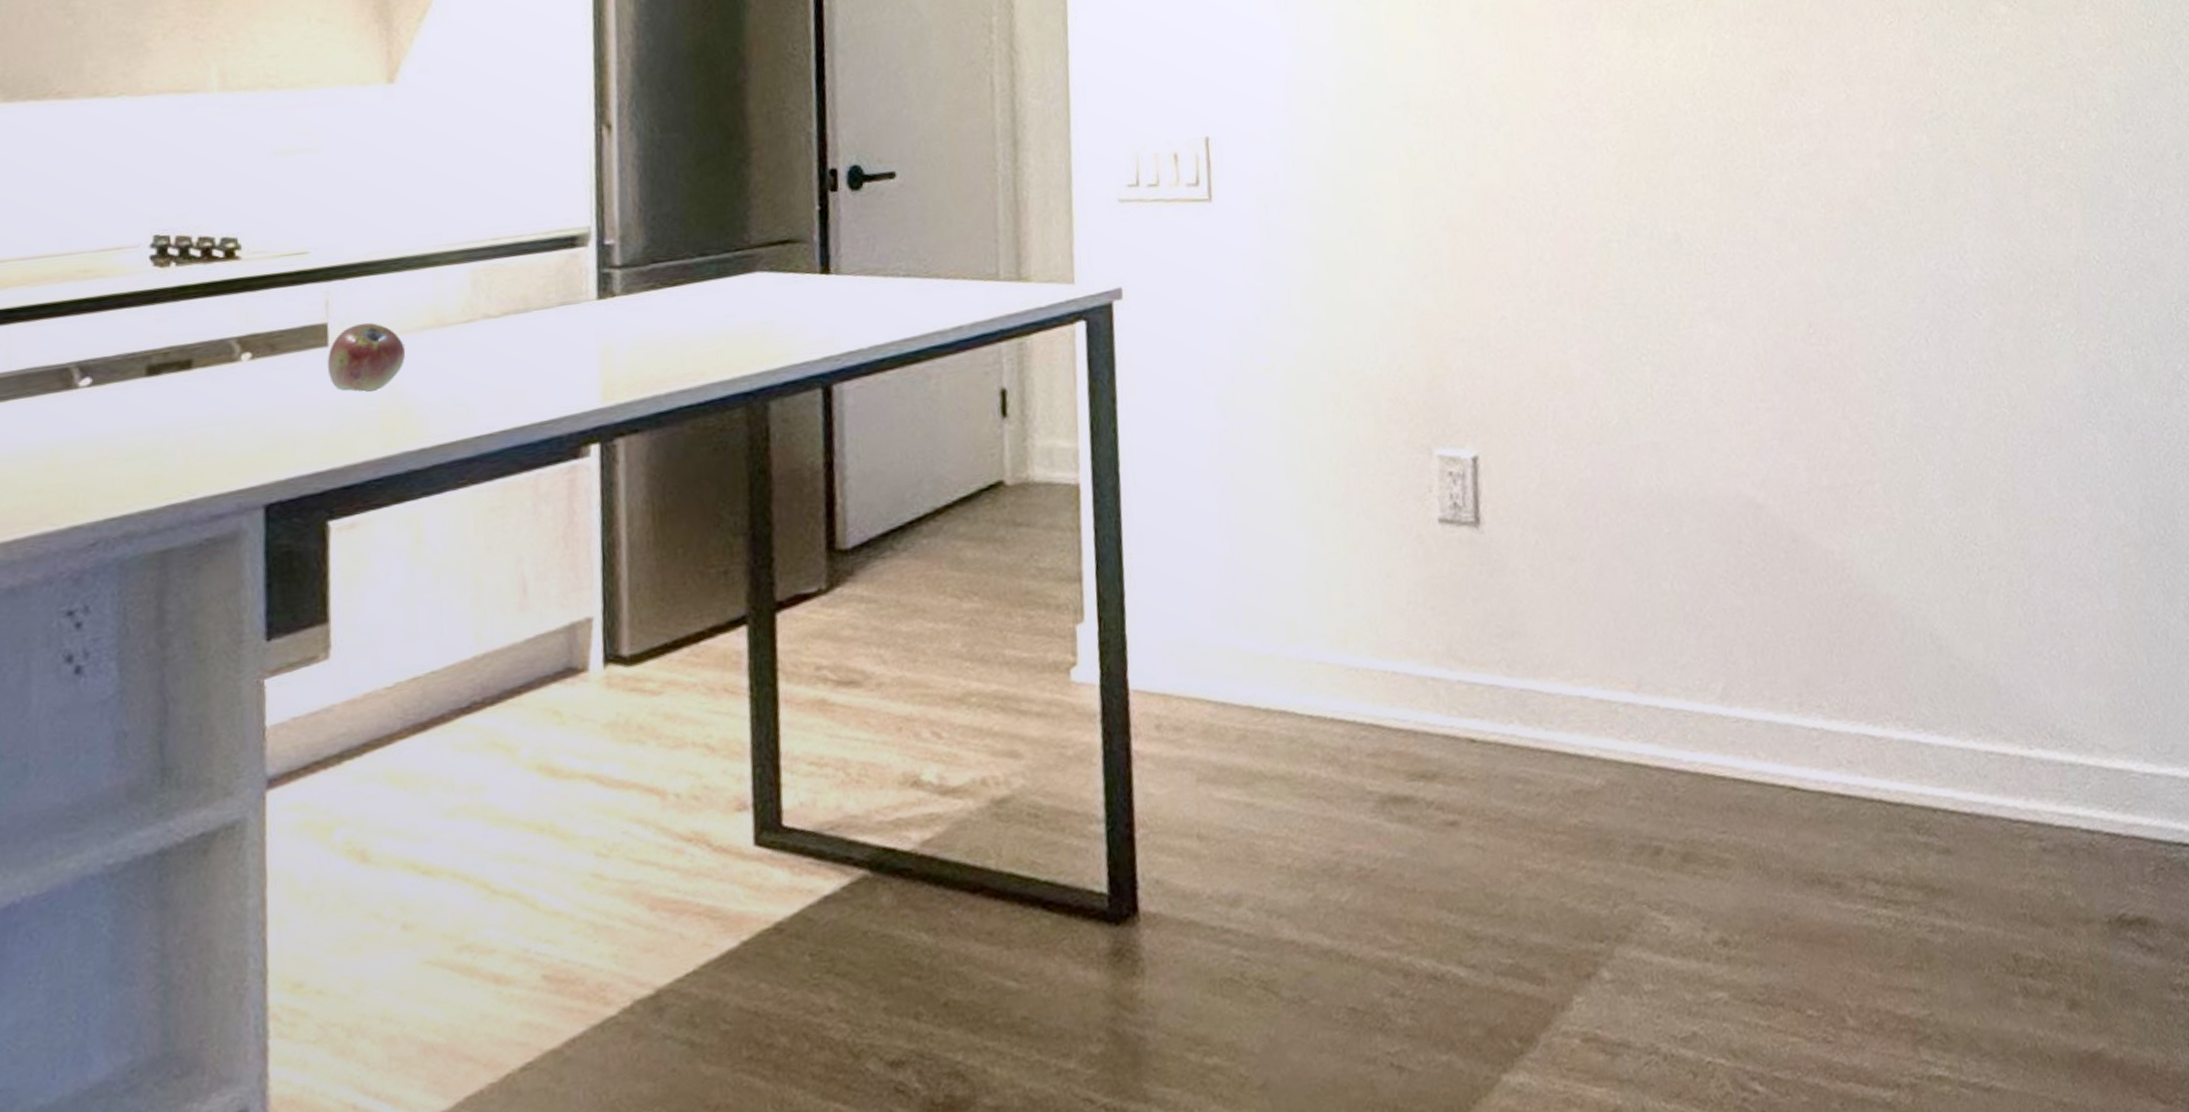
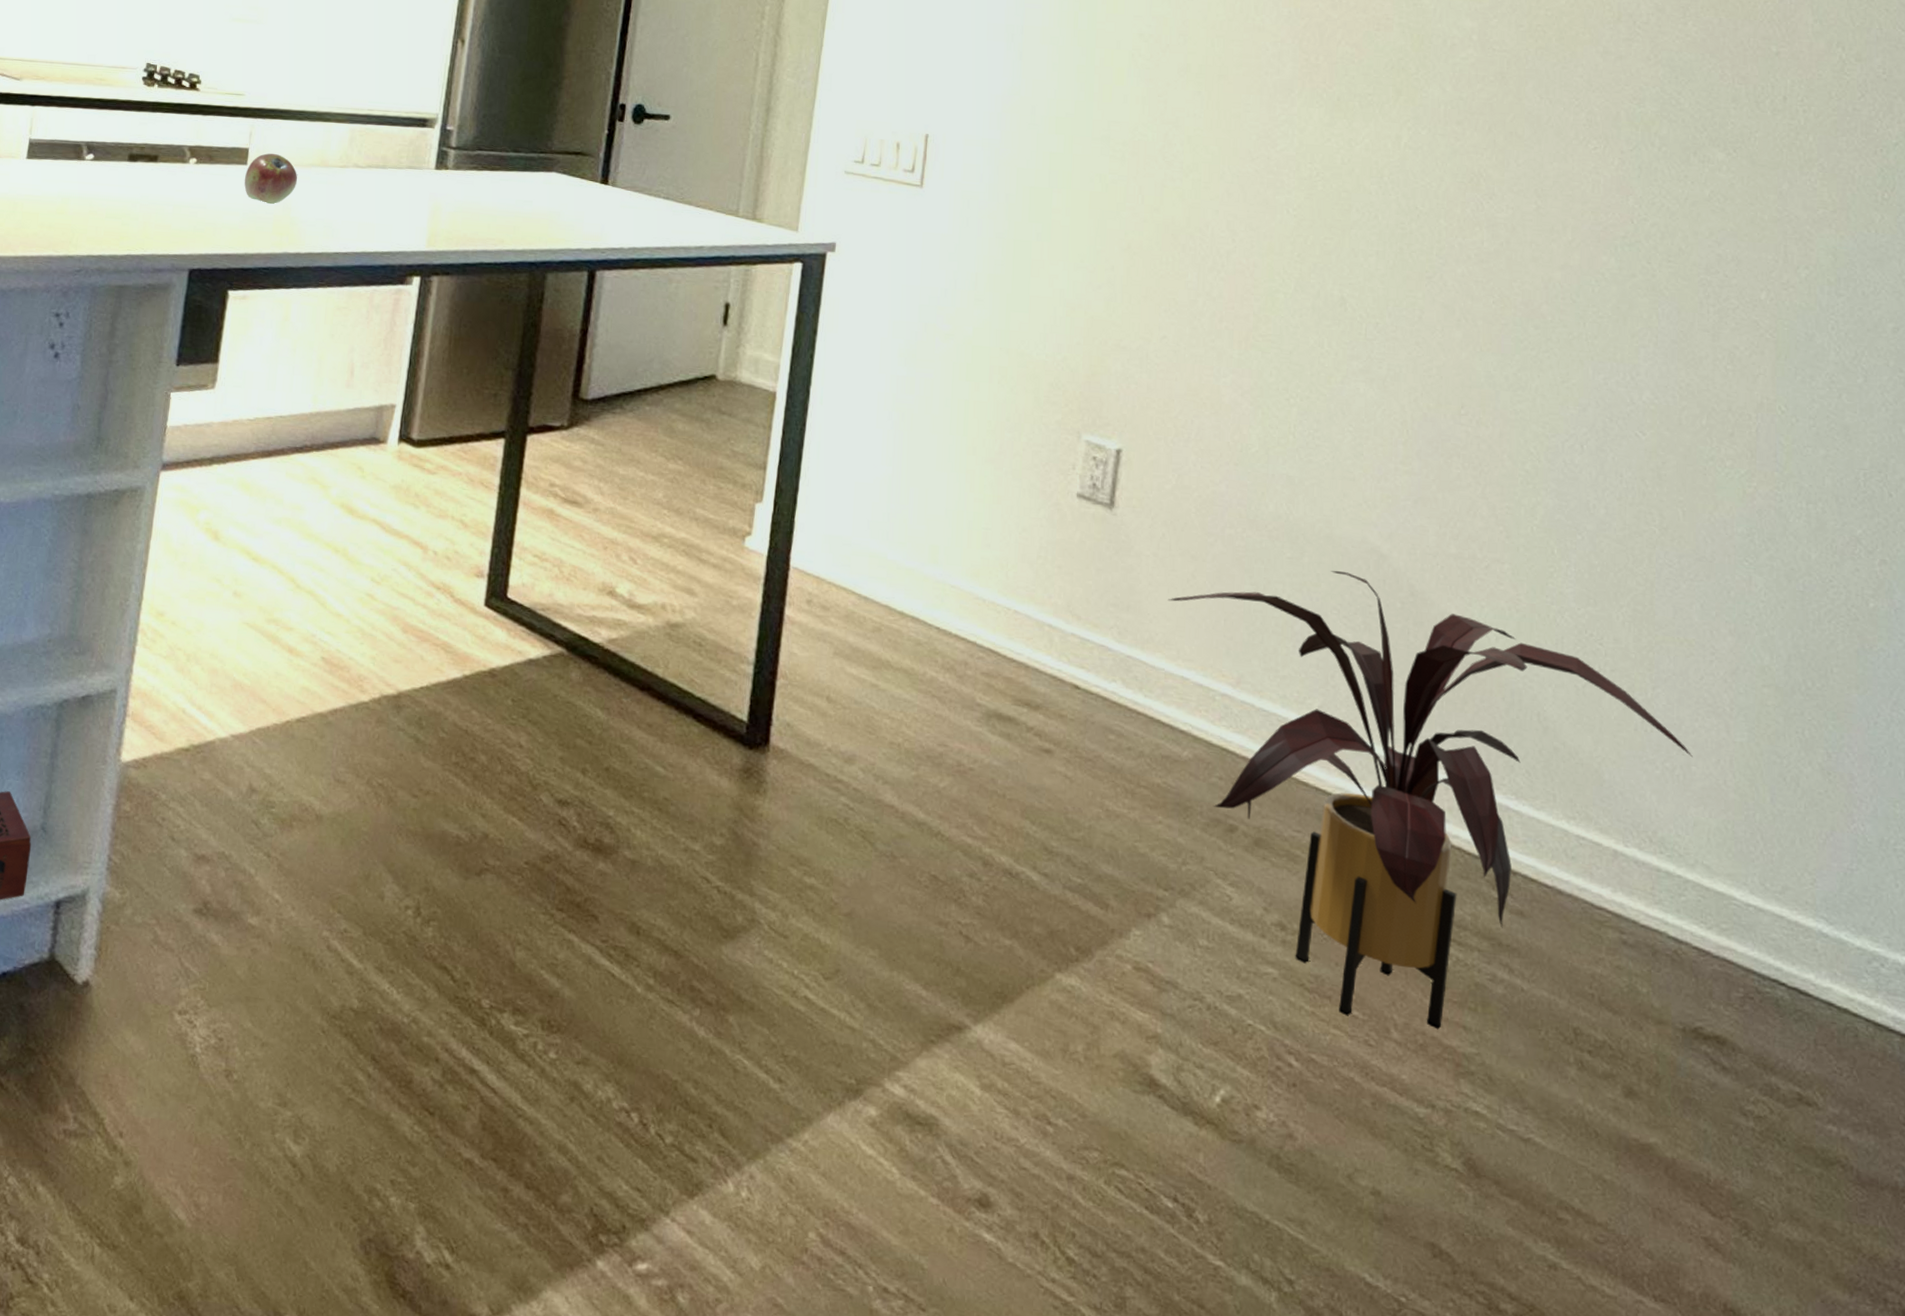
house plant: none [1552,533,2074,1019] -> present [1167,570,1693,1030]

